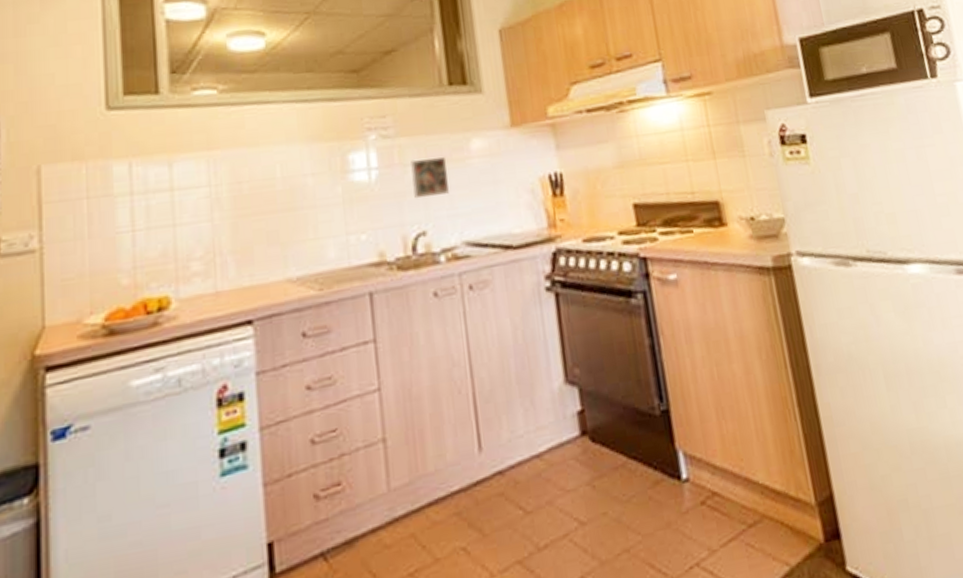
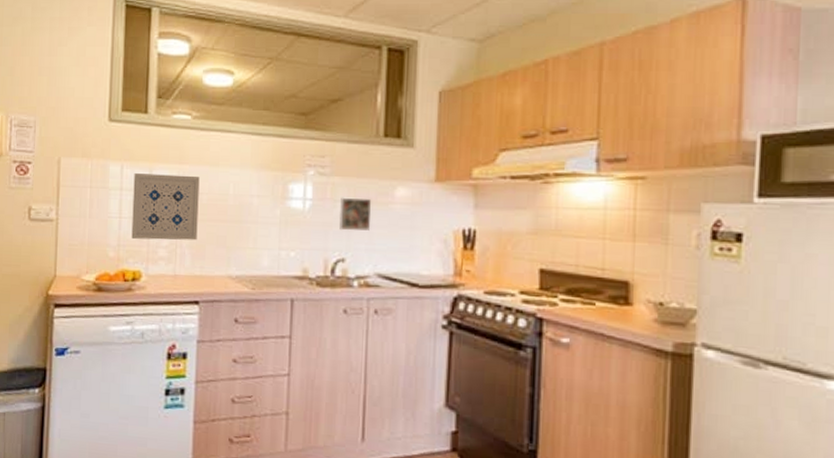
wall art: none [147,161,241,256] -> present [131,173,200,241]

